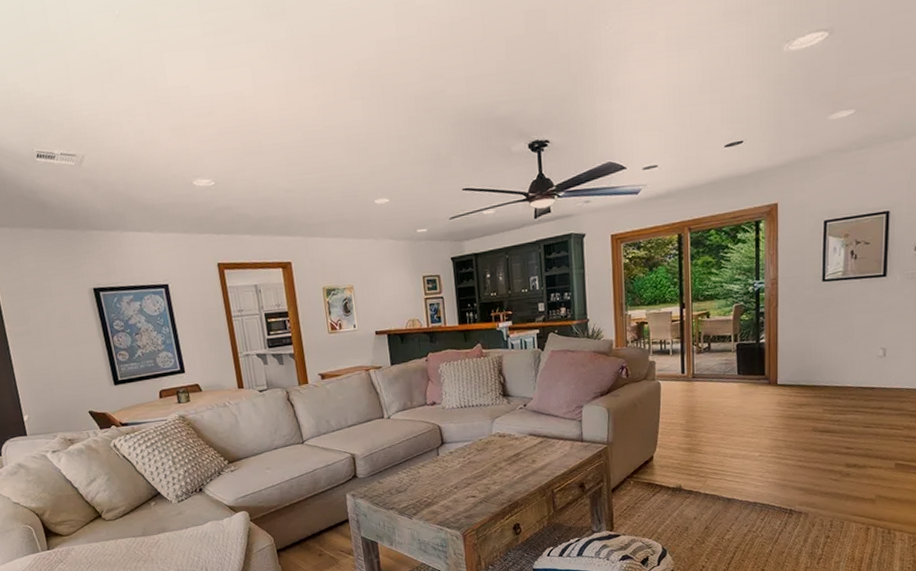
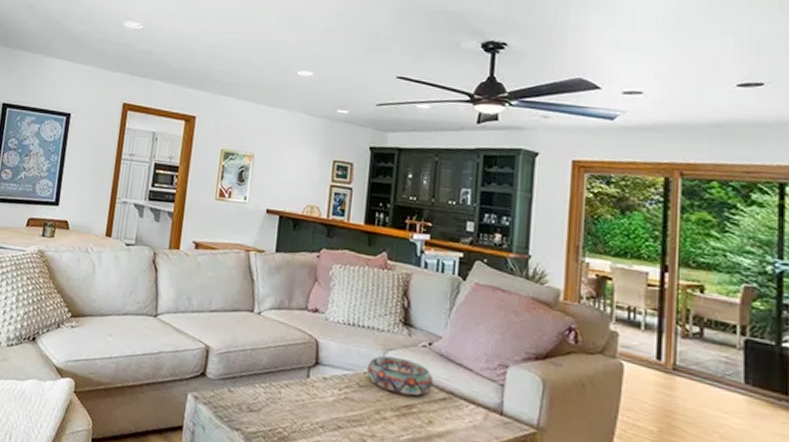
decorative bowl: none [481,421,532,448] -> present [367,356,434,396]

